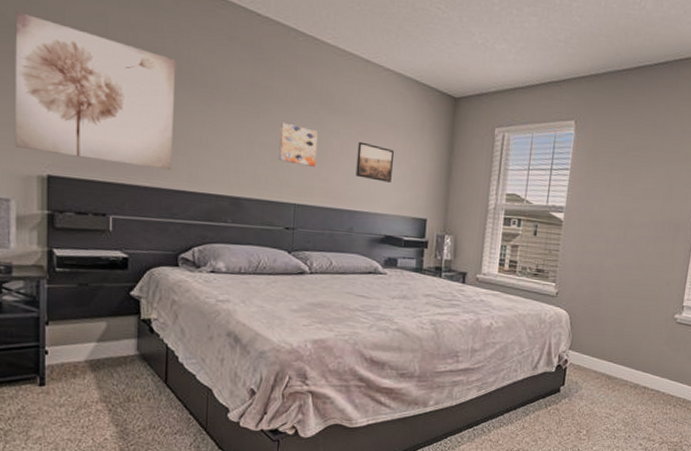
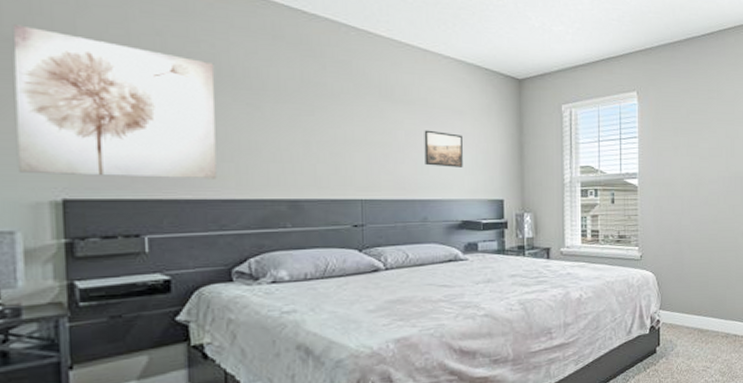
wall art: present [278,122,319,167] -> none [338,117,381,160]

